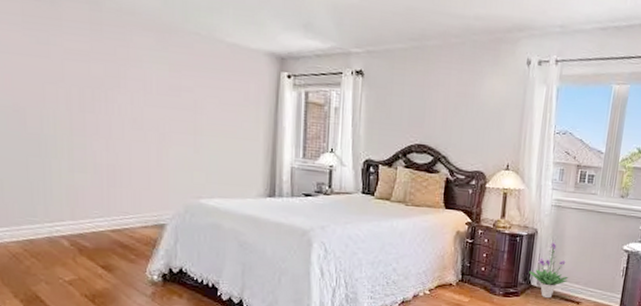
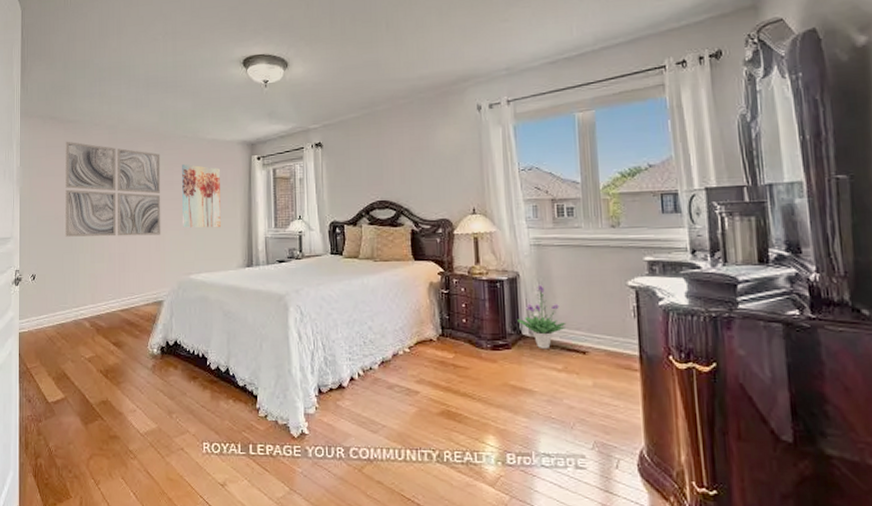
wall art: none [24,8,164,149] -> present [64,141,161,237]
wall art: none [192,68,241,150] -> present [182,164,221,228]

